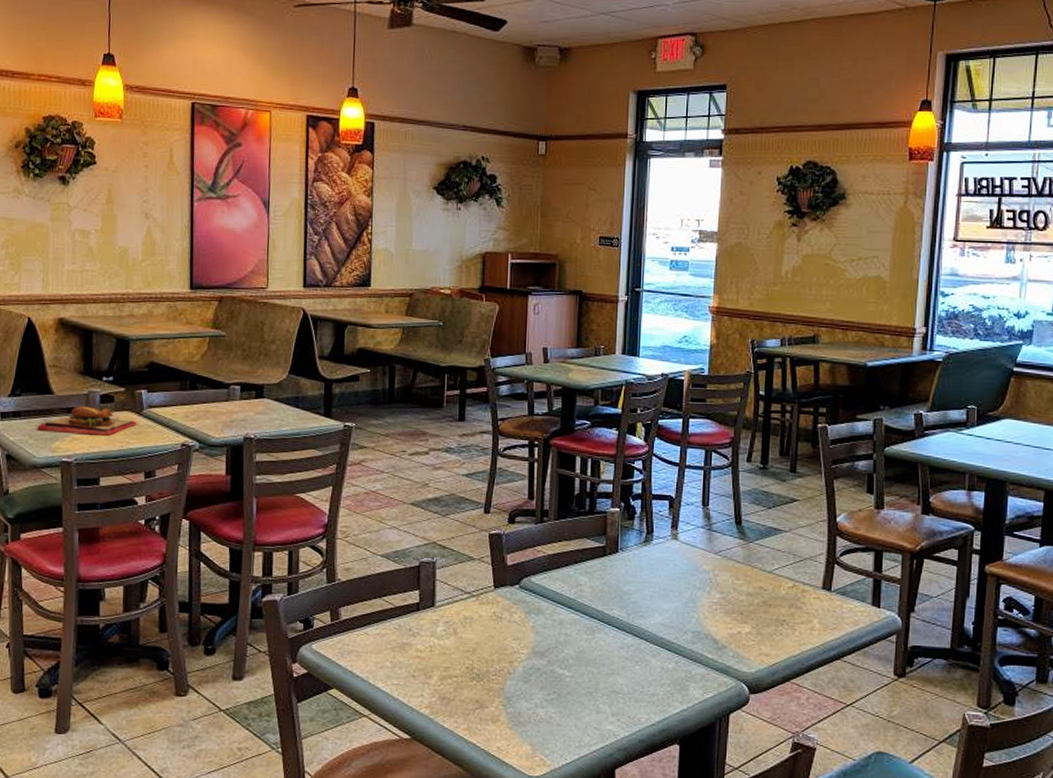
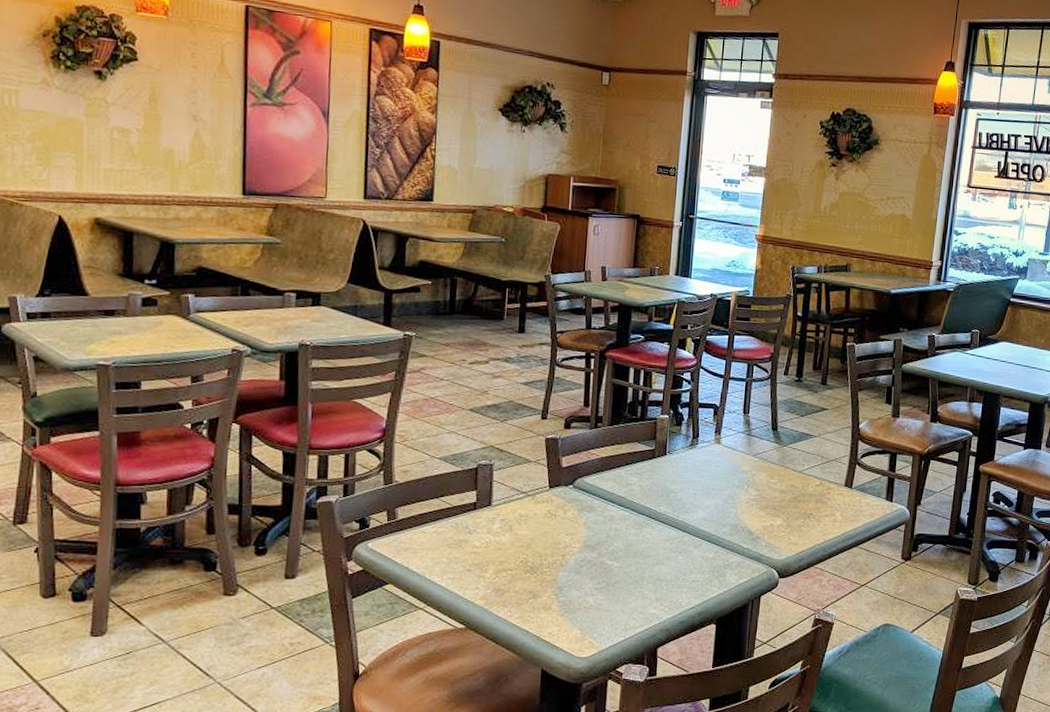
sandwich: present [37,405,137,436] -> none [69,308,183,339]

